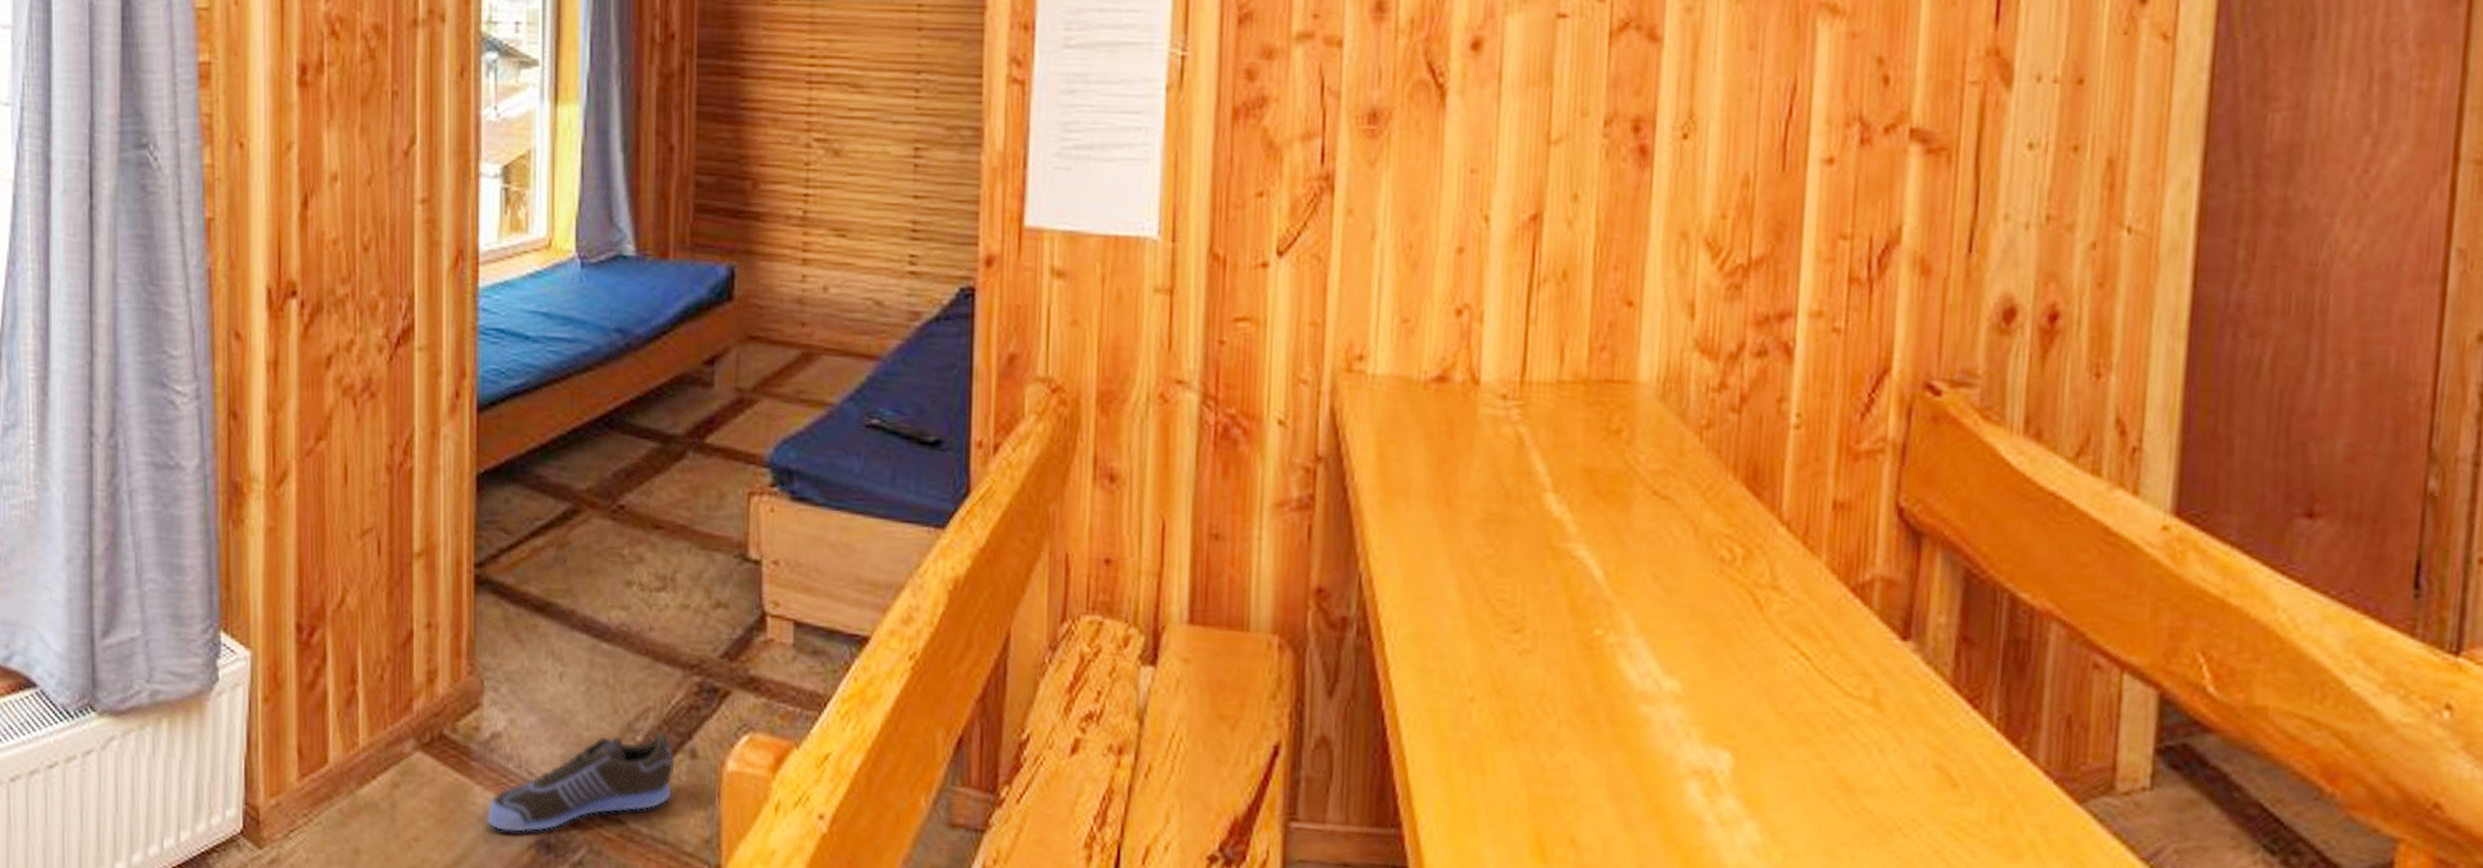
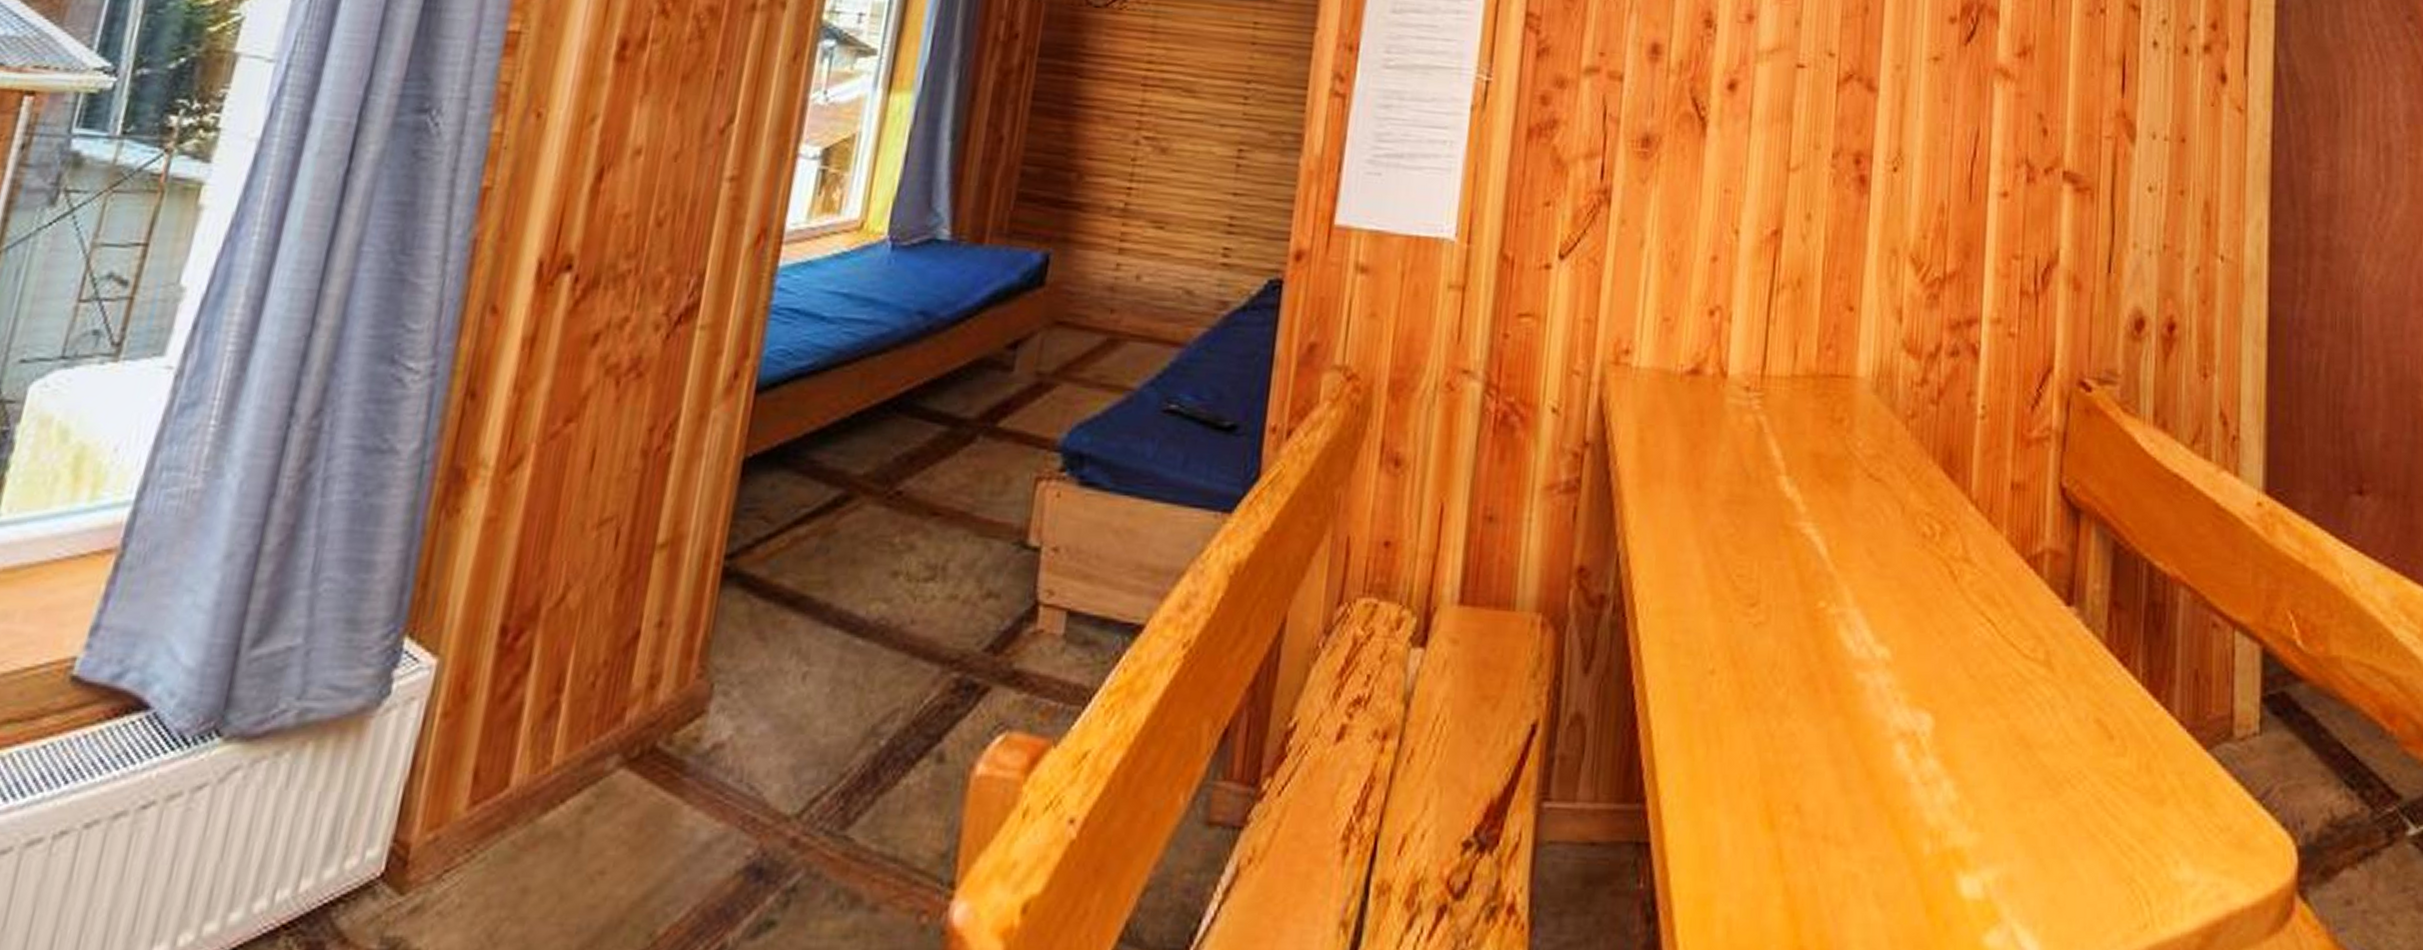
sneaker: present [487,730,675,833] -> none [690,733,920,858]

